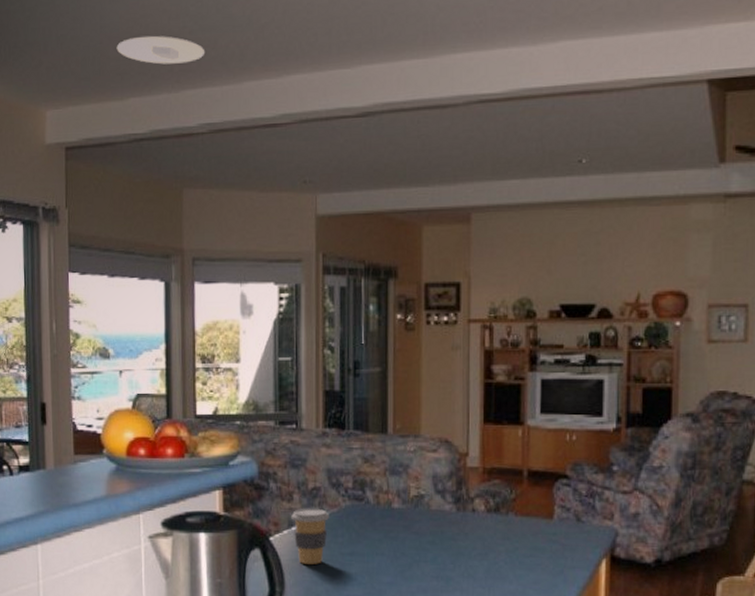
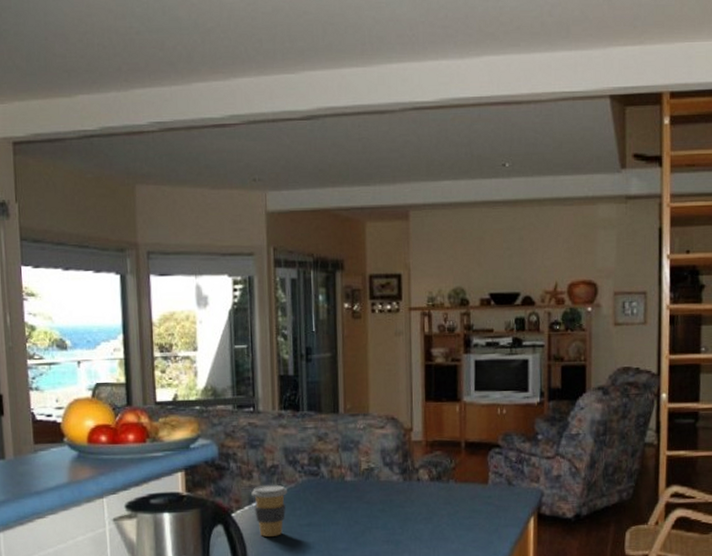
recessed light: present [116,35,206,65] -> none [62,34,153,63]

